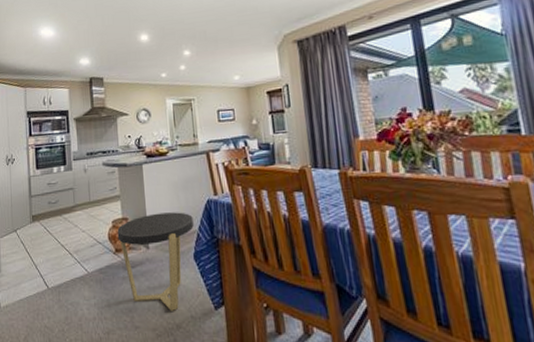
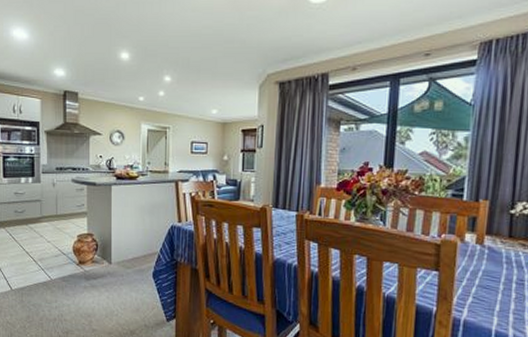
side table: present [117,212,194,311] -> none [82,232,156,319]

